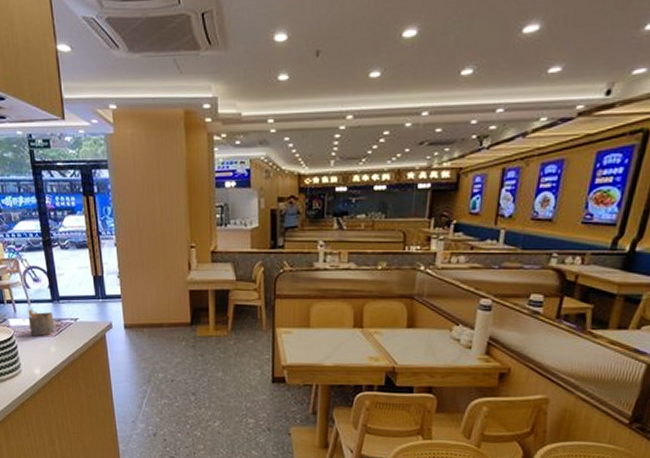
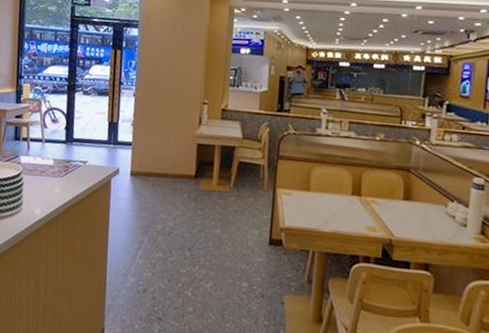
napkin holder: present [28,308,55,336] -> none [38,147,64,176]

